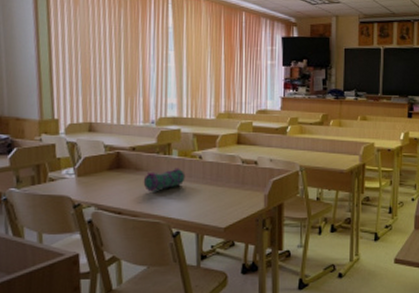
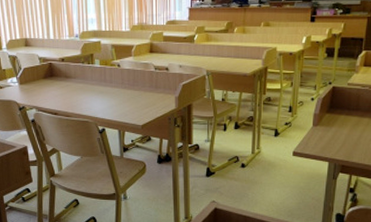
pencil case: present [143,168,186,192] -> none [72,75,107,96]

